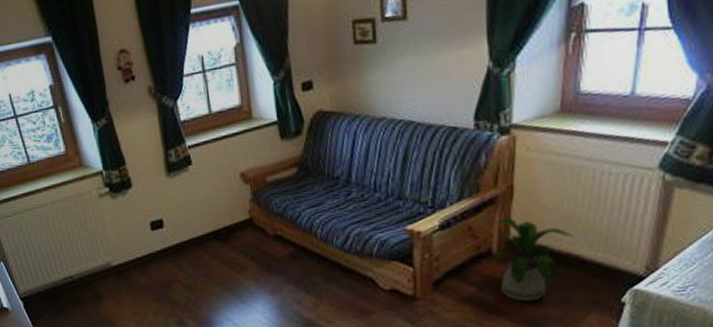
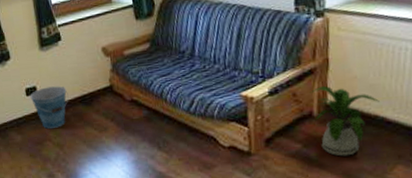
bucket: none [155,218,201,269] -> present [30,86,69,129]

